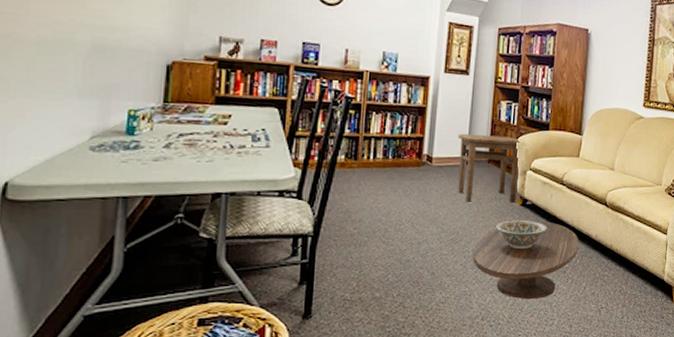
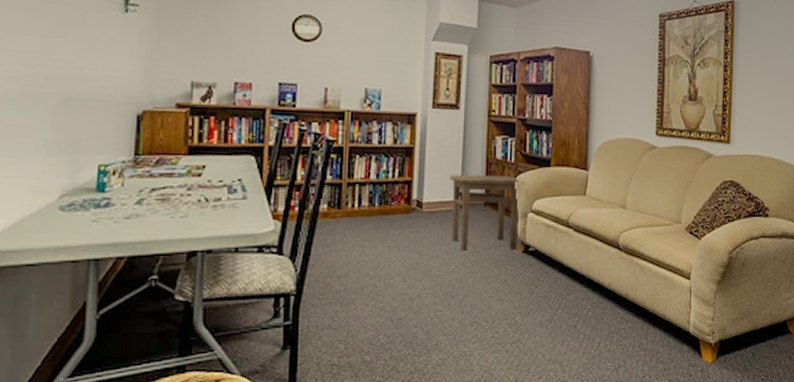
coffee table: present [472,221,579,300] -> none [470,269,590,359]
decorative bowl: present [495,220,547,250] -> none [495,269,553,302]

